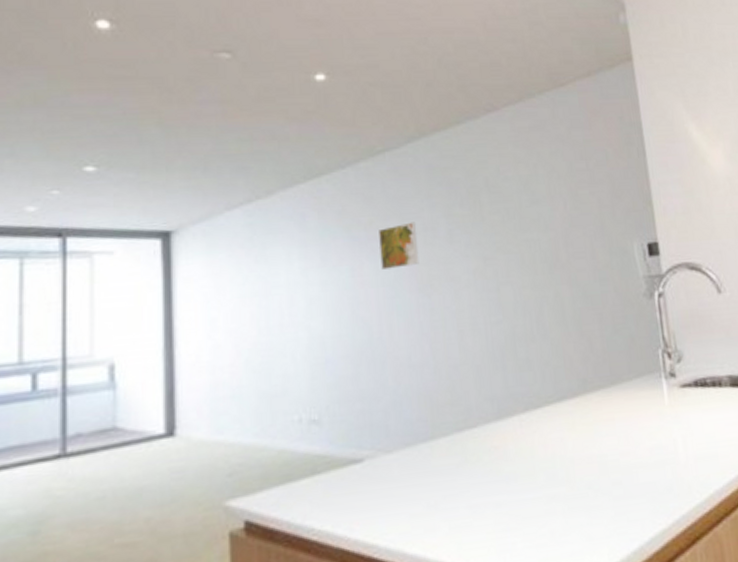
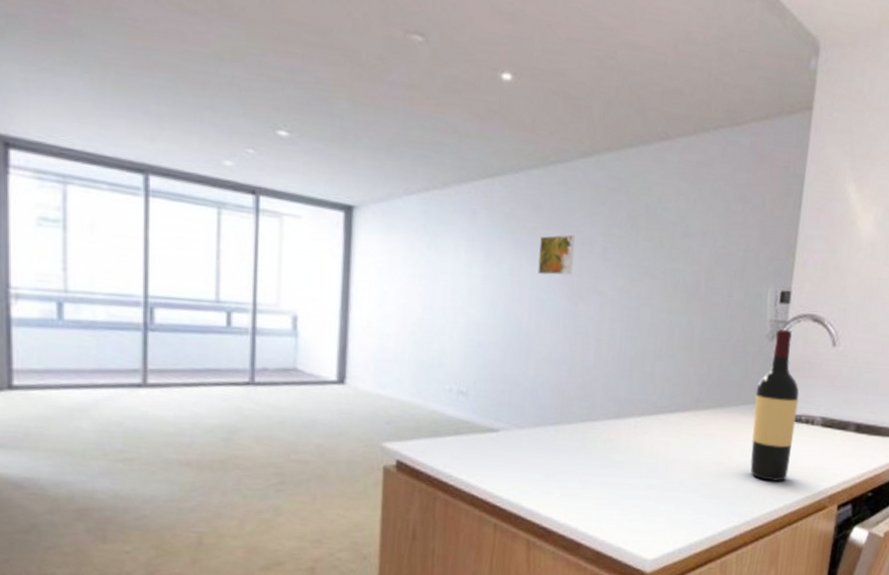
wine bottle: none [647,283,709,464] -> present [750,328,800,481]

